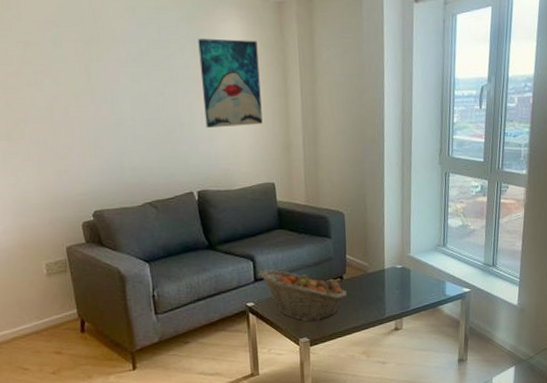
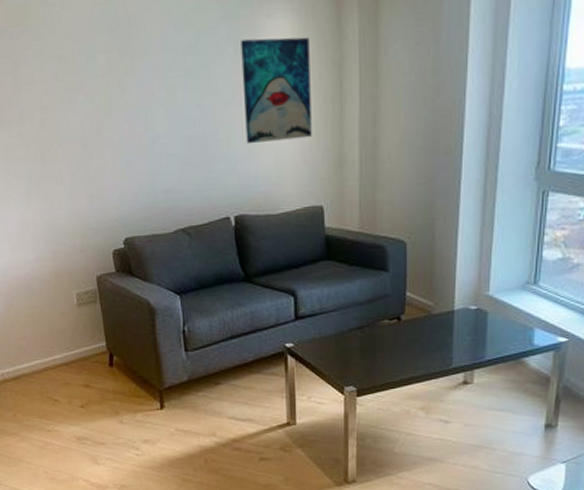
fruit basket: present [259,269,347,322] -> none [301,306,404,369]

